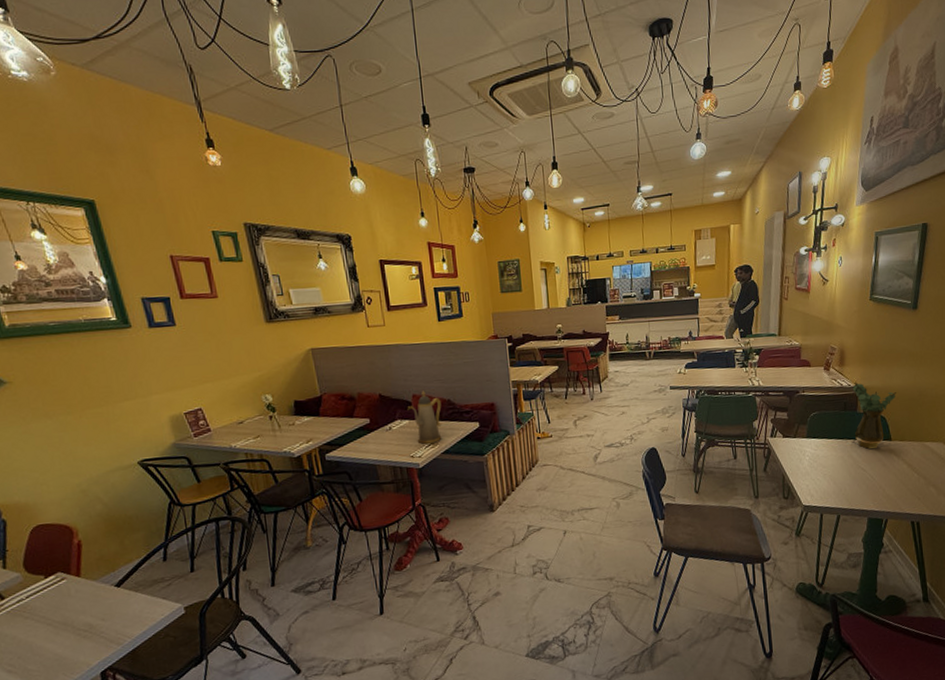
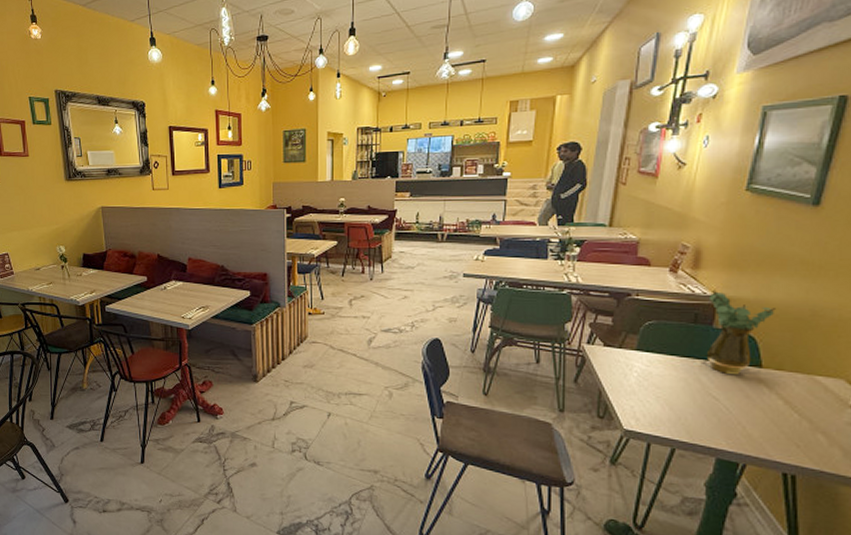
coffee pot: present [407,390,442,444] -> none [182,254,215,307]

